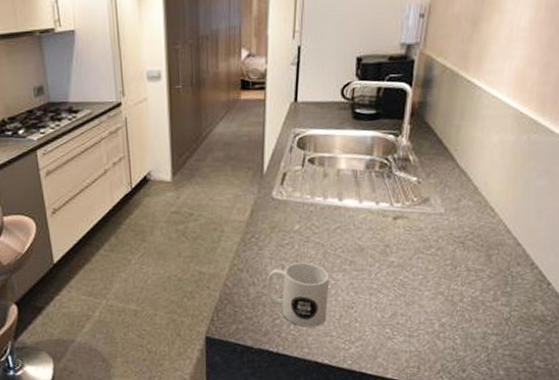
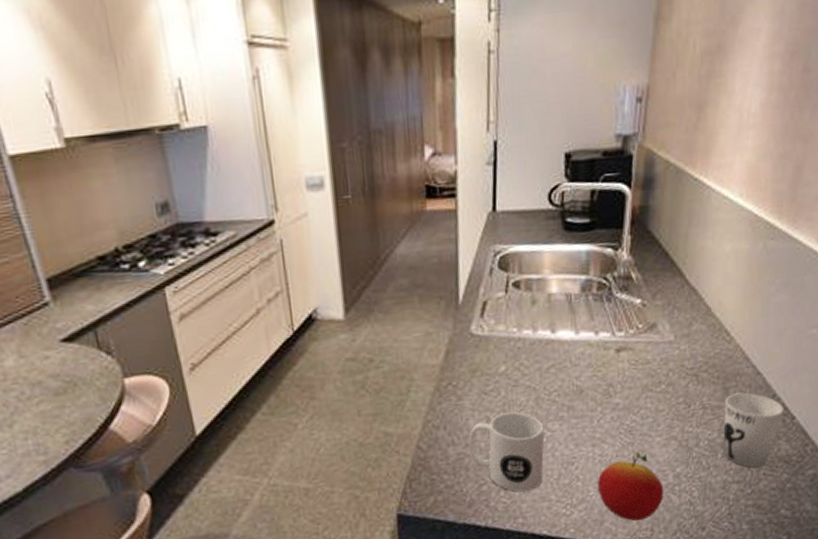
apple: none [373,303,431,360] -> present [598,453,664,522]
cup: none [484,259,542,324] -> present [723,392,785,468]

